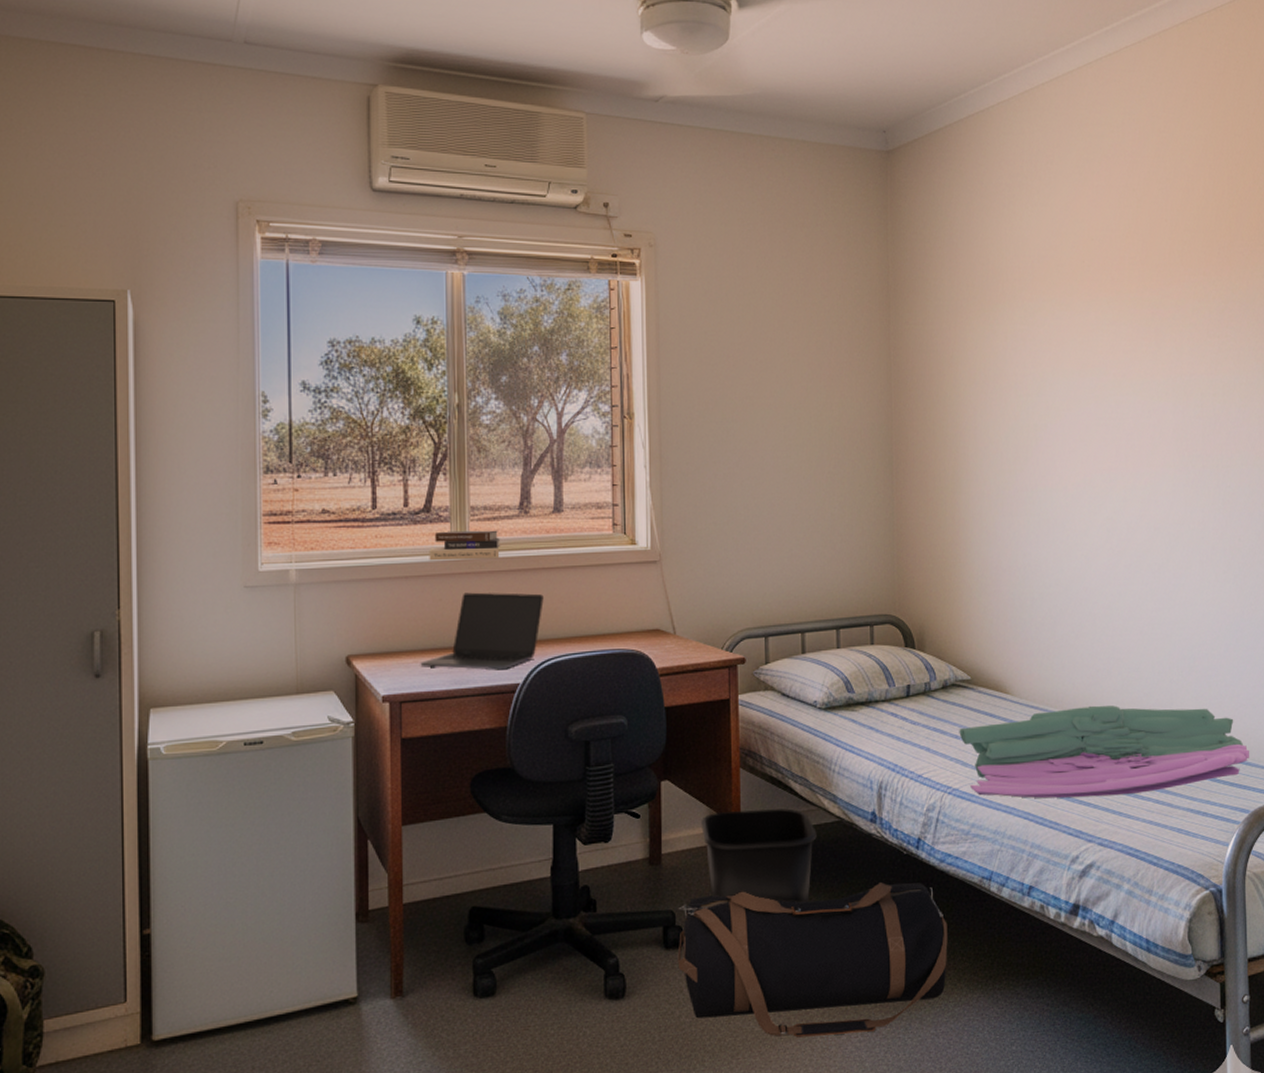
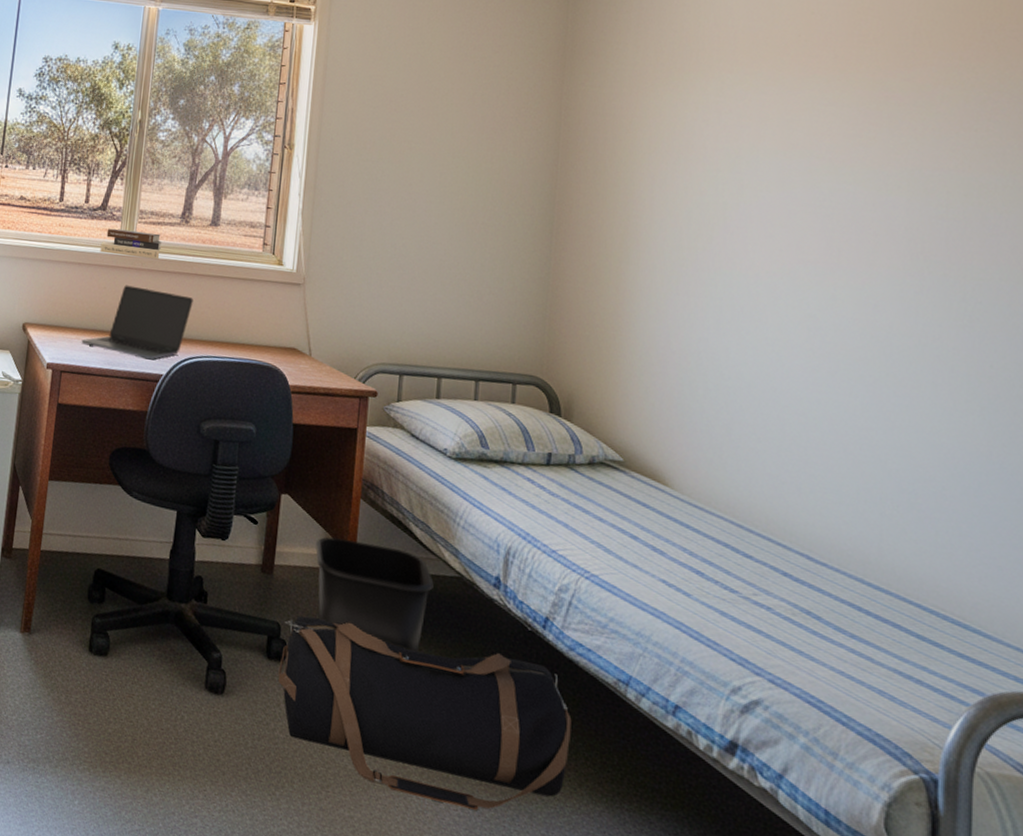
towel: present [959,705,1250,799] -> none [604,511,991,647]

